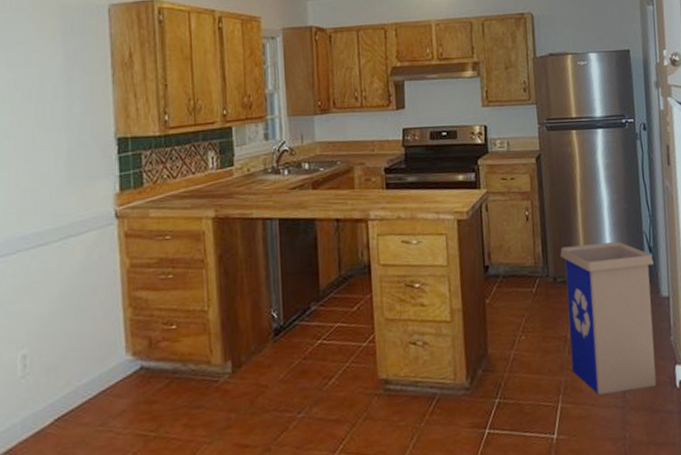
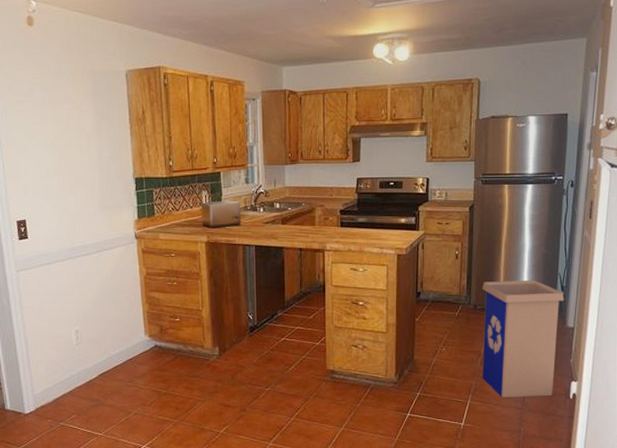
toaster: none [206,162,260,199] -> present [201,200,242,228]

